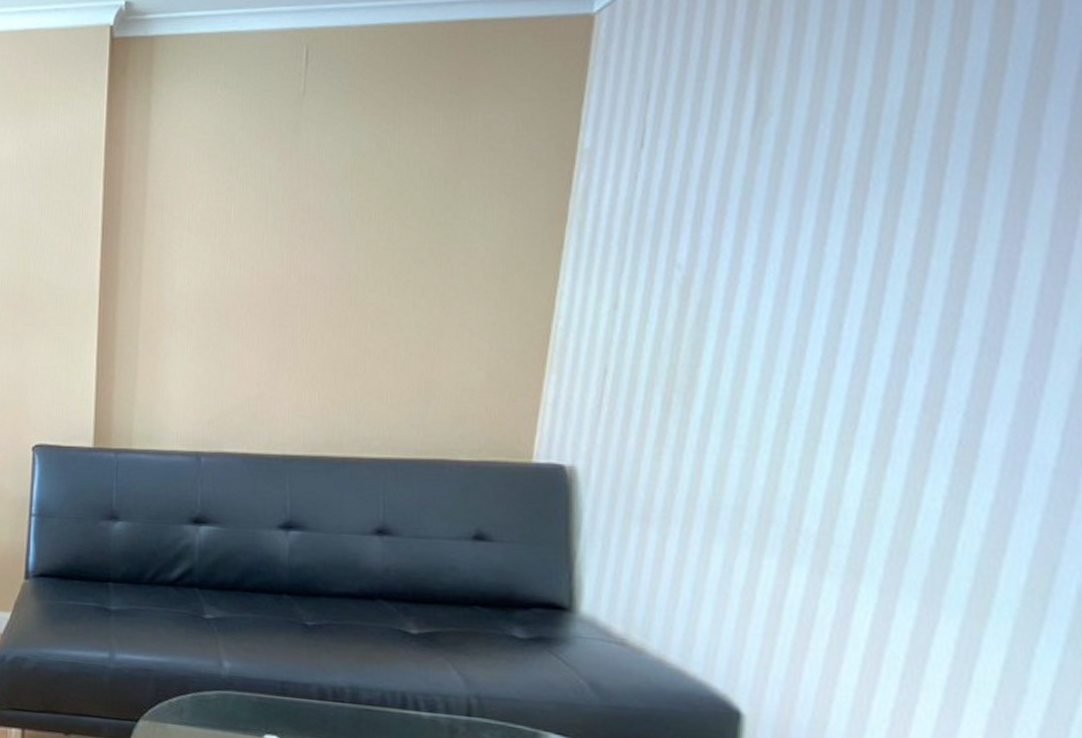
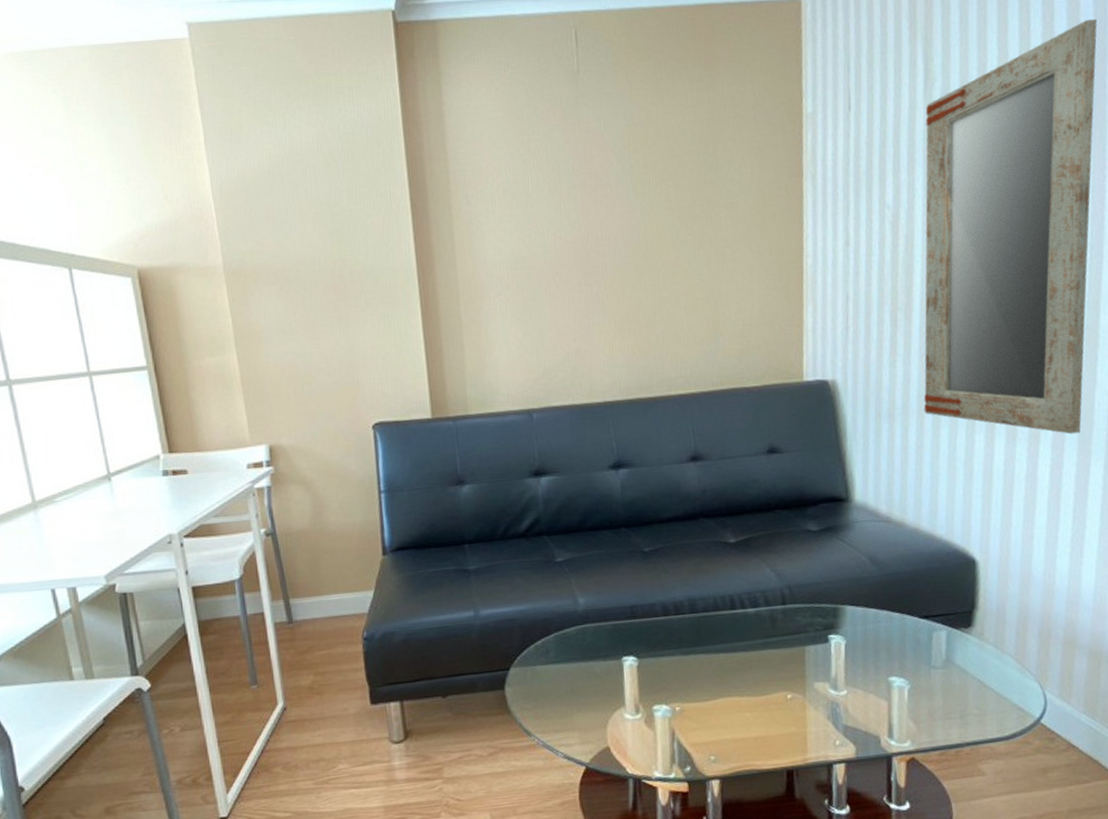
home mirror: none [693,40,1040,579] -> present [923,18,1098,435]

